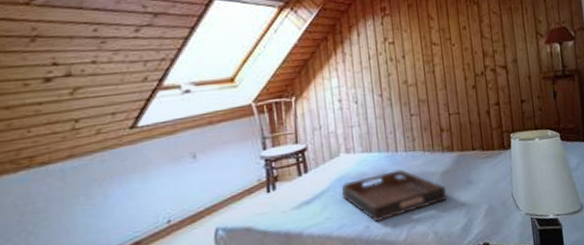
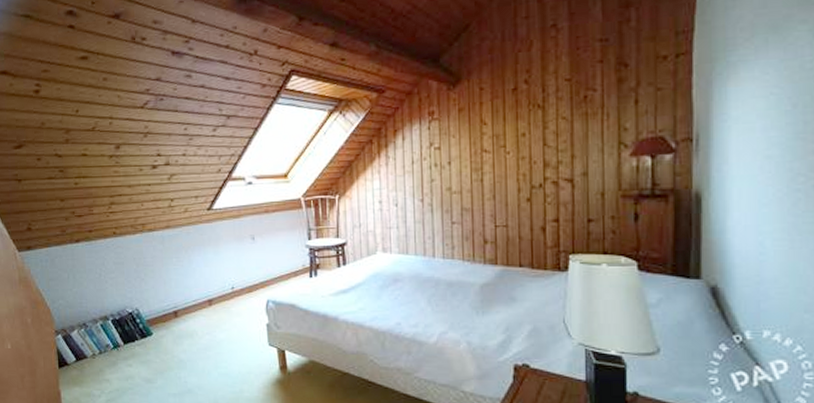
serving tray: present [342,169,447,222] -> none [377,275,485,322]

